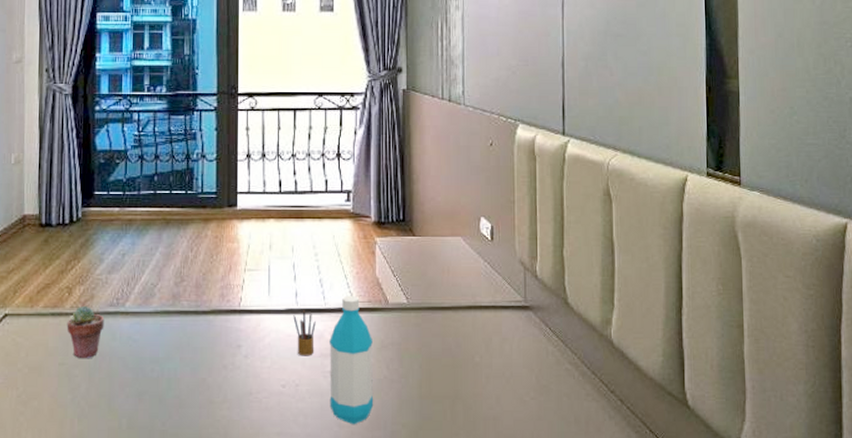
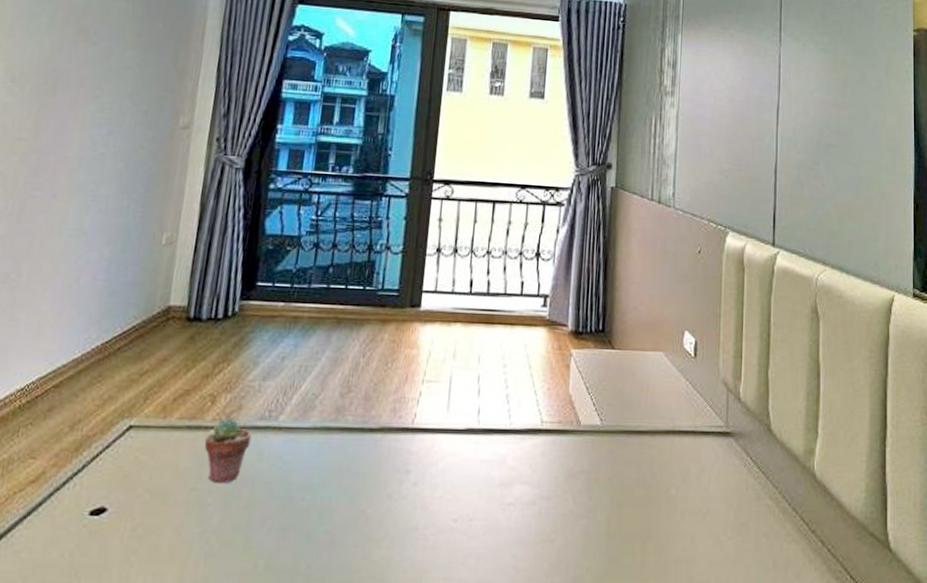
pencil box: present [293,309,316,356] -> none [473,429,498,485]
water bottle: present [330,295,374,425] -> none [506,414,560,569]

